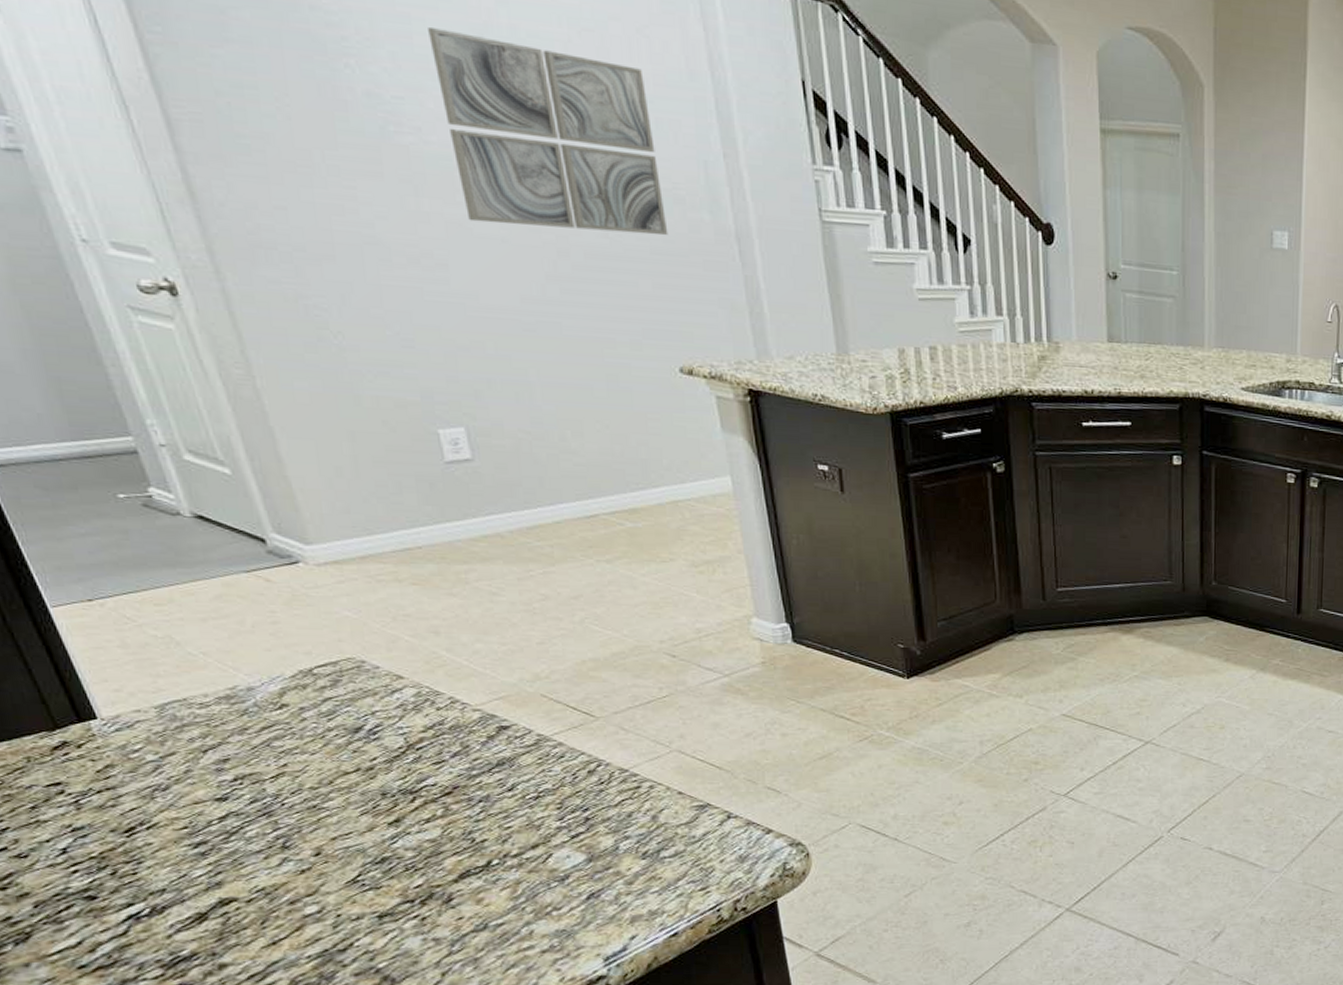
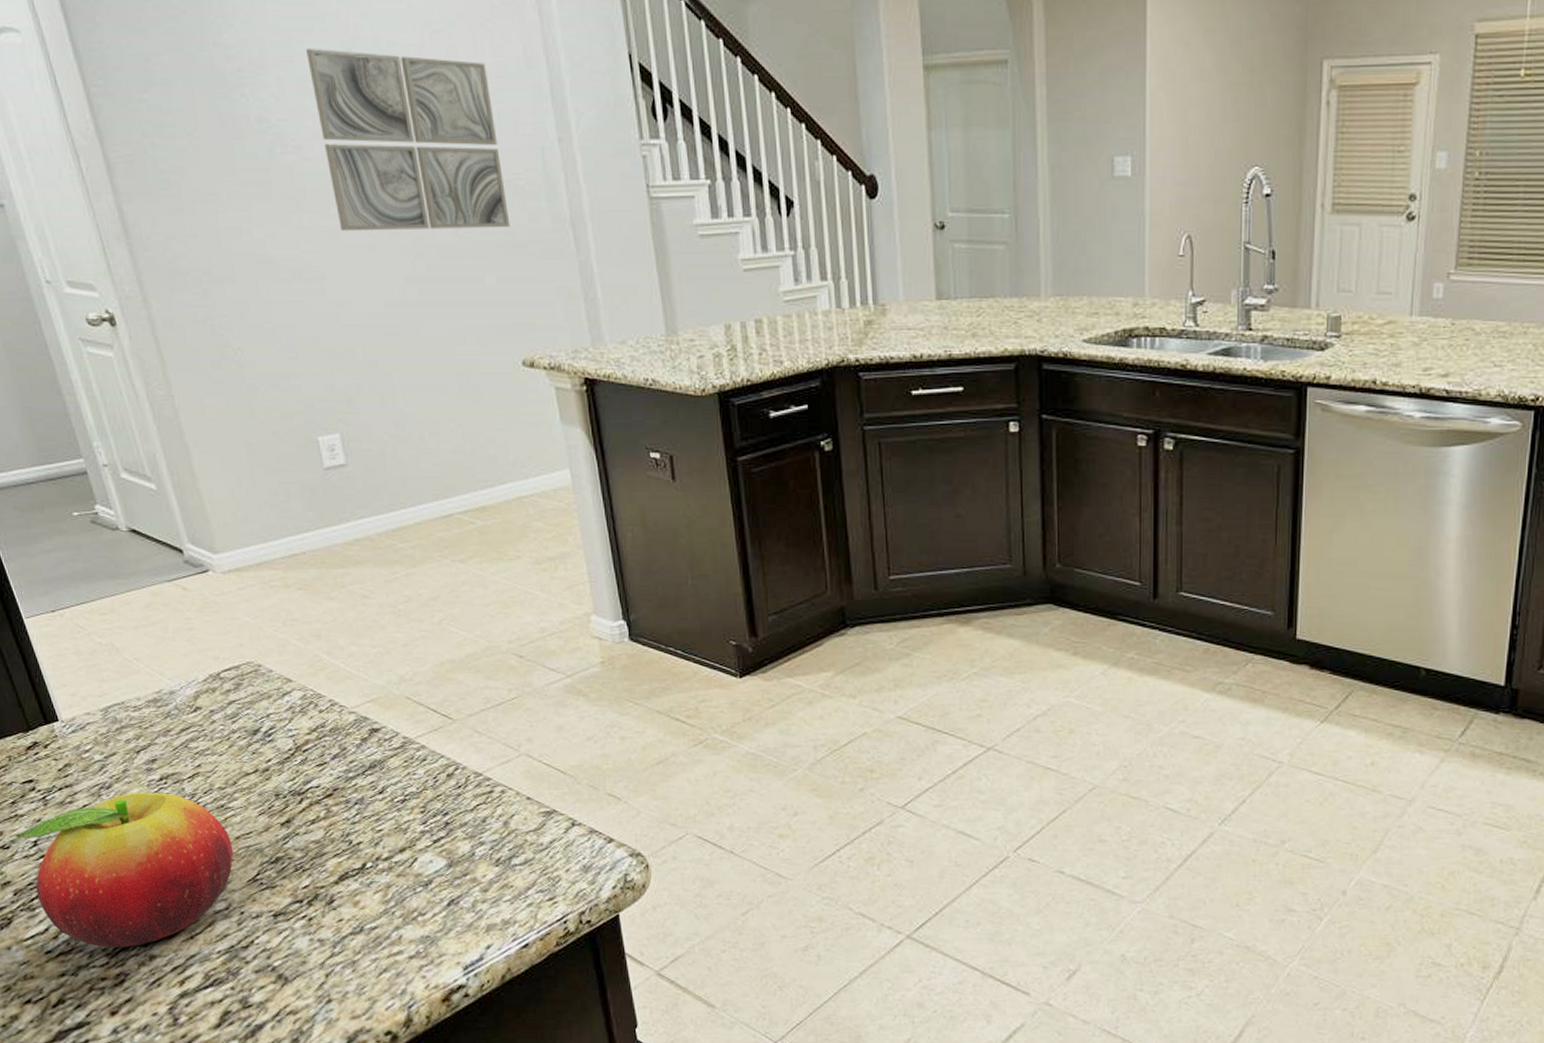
fruit: none [37,793,329,958] -> present [16,792,234,948]

